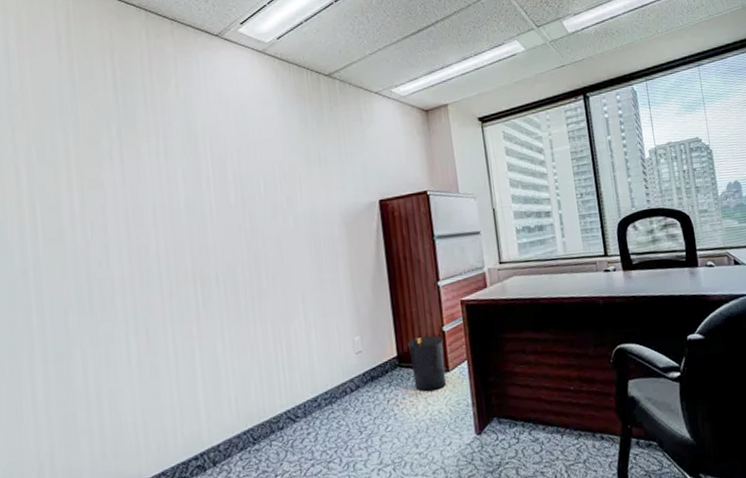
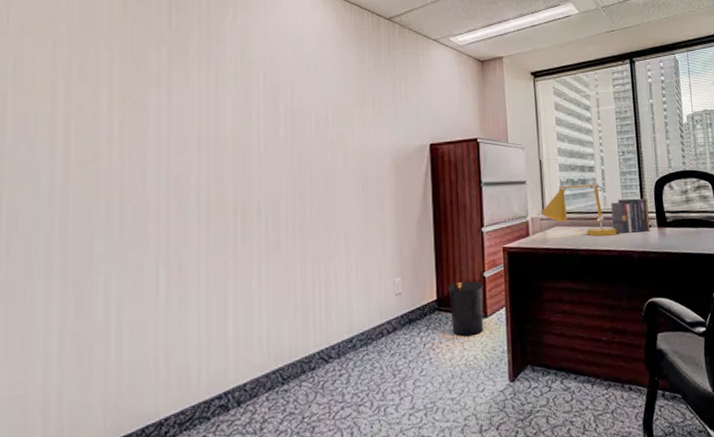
table lamp: none [498,228,583,284] -> present [541,182,620,237]
books: none [571,241,615,279] -> present [611,198,650,234]

